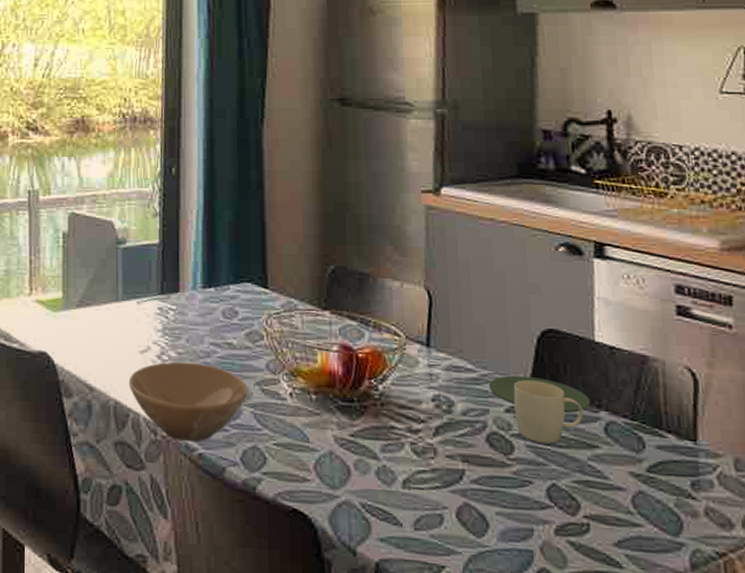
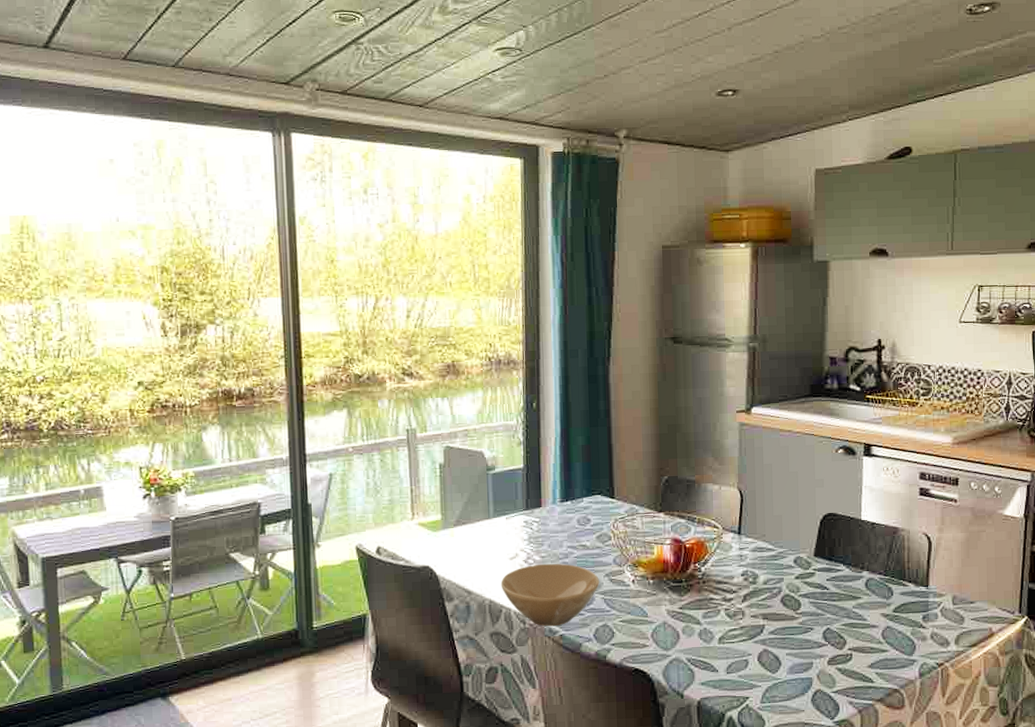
plate: present [488,375,591,414] -> none [783,550,857,576]
mug: present [513,380,583,445] -> none [801,553,851,600]

